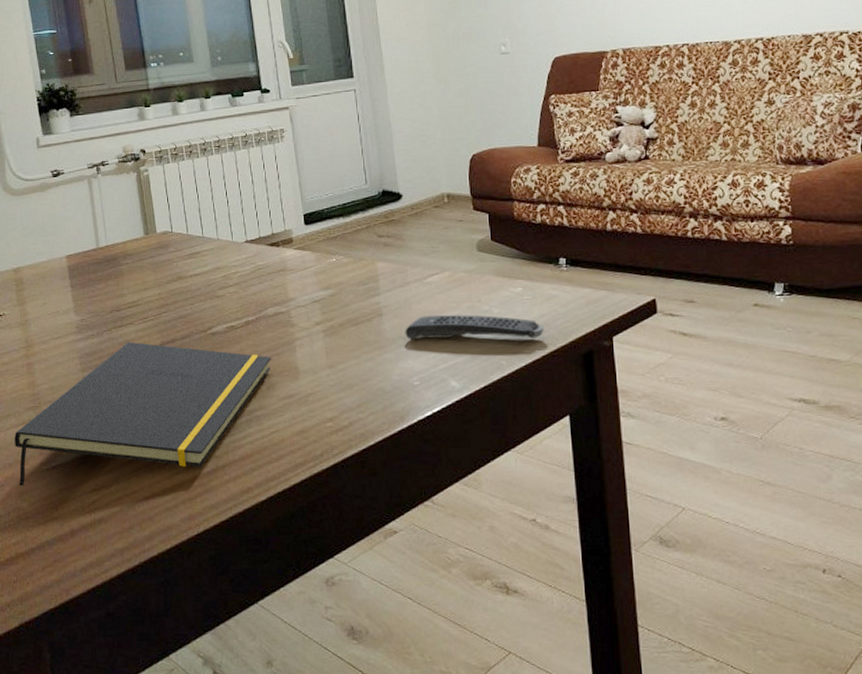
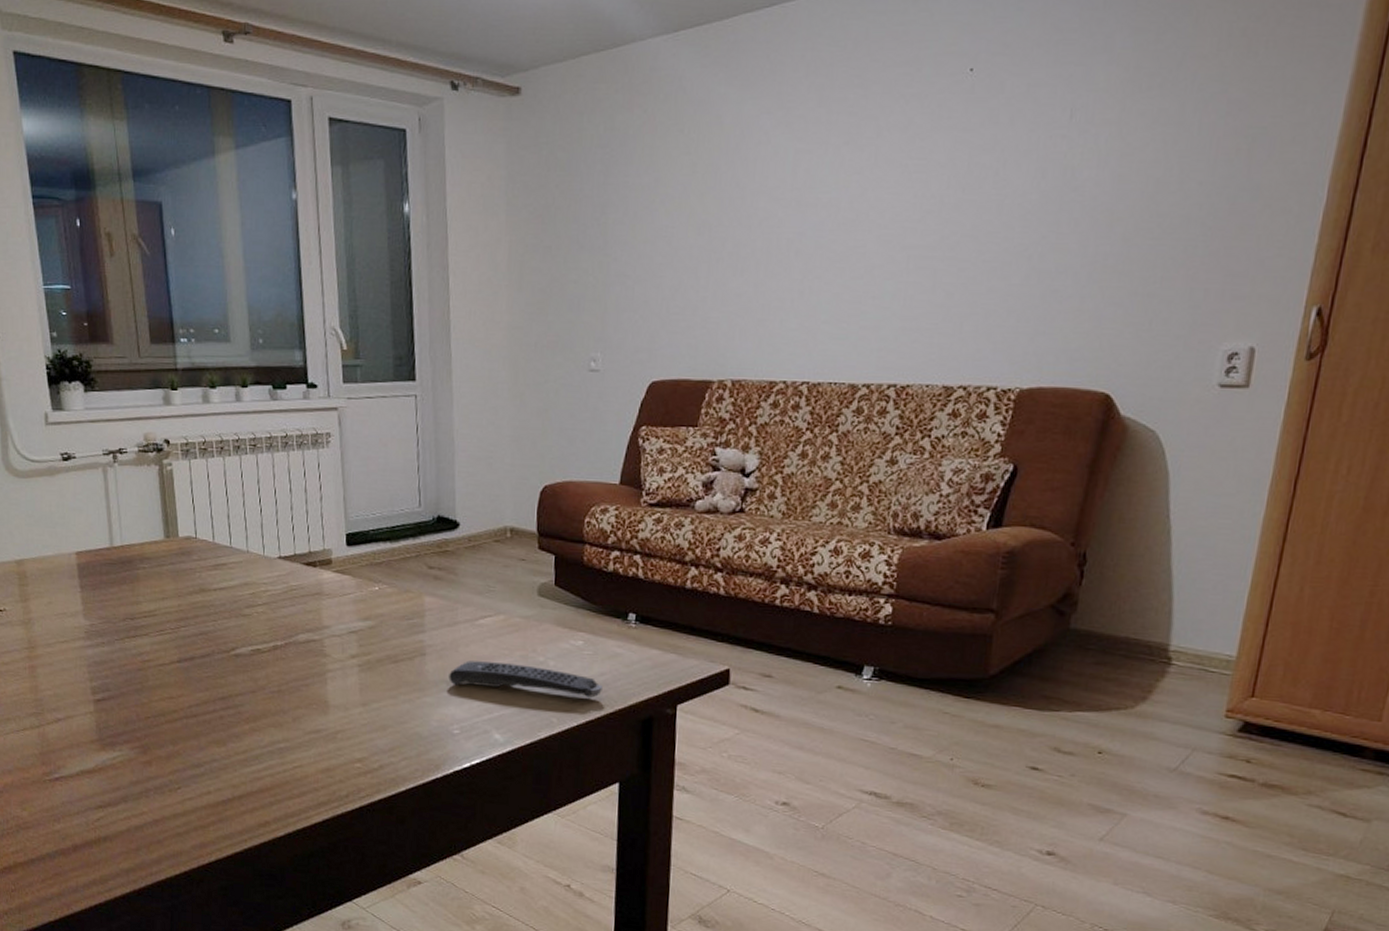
notepad: present [14,342,271,485] -> none [15,655,299,796]

